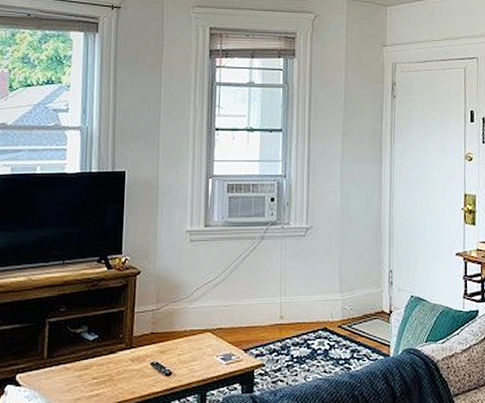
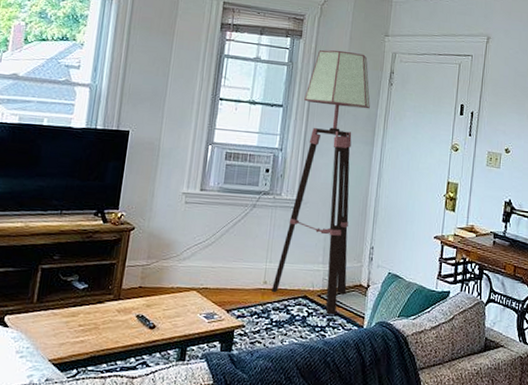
floor lamp: none [288,66,374,346] -> present [271,50,370,315]

